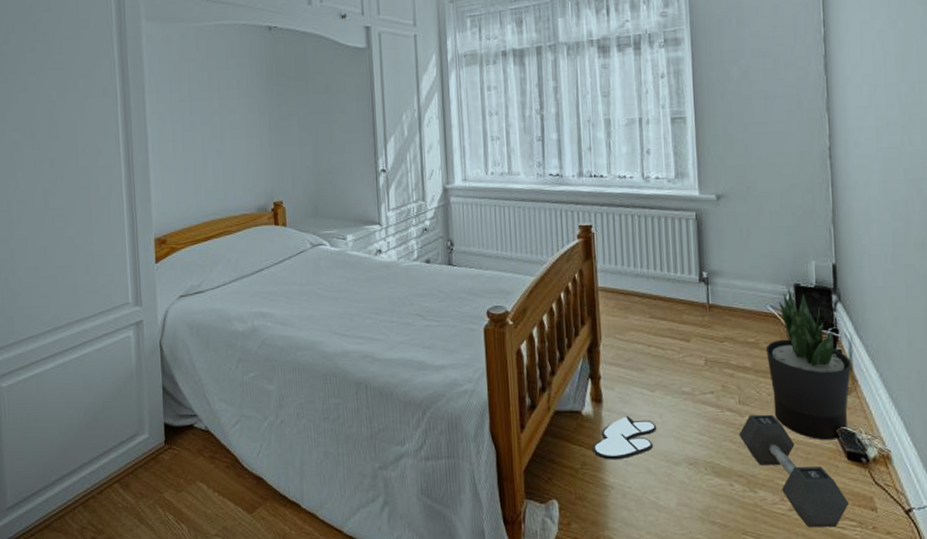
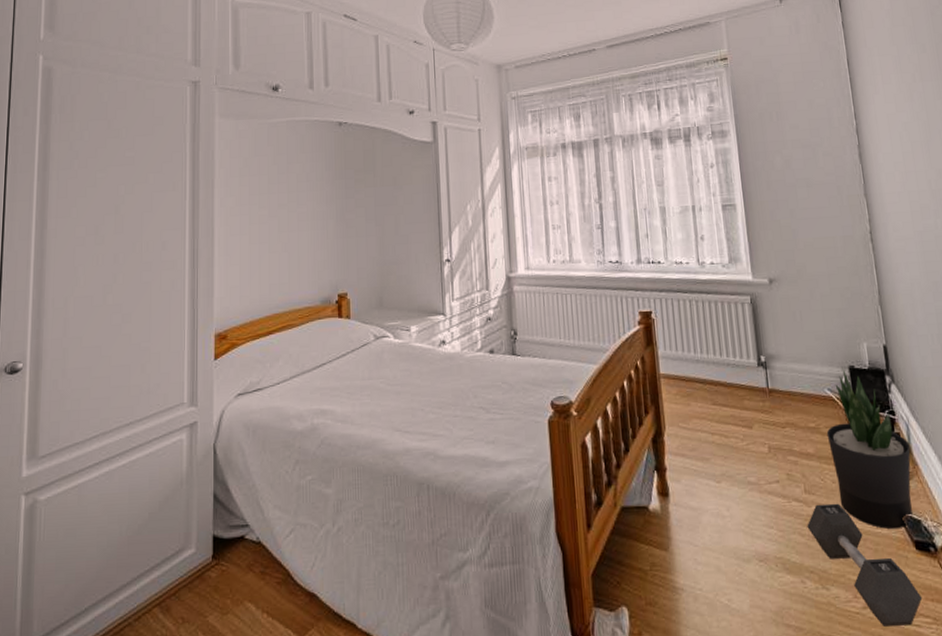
slippers: present [592,416,657,460] -> none [661,510,725,559]

